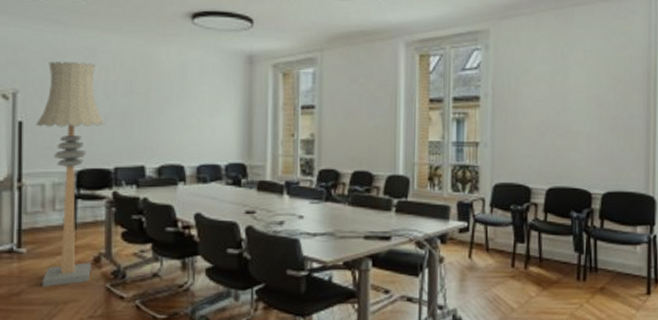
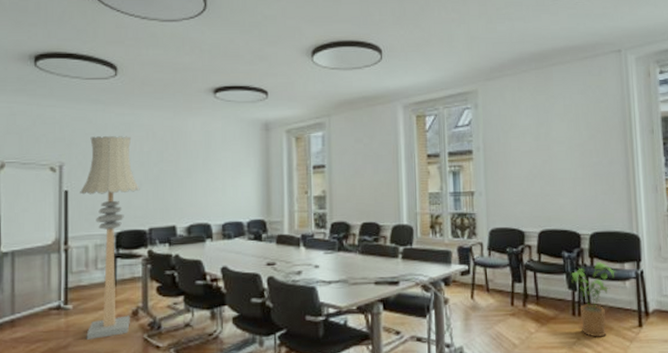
house plant: none [578,224,627,304] -> present [571,262,616,338]

